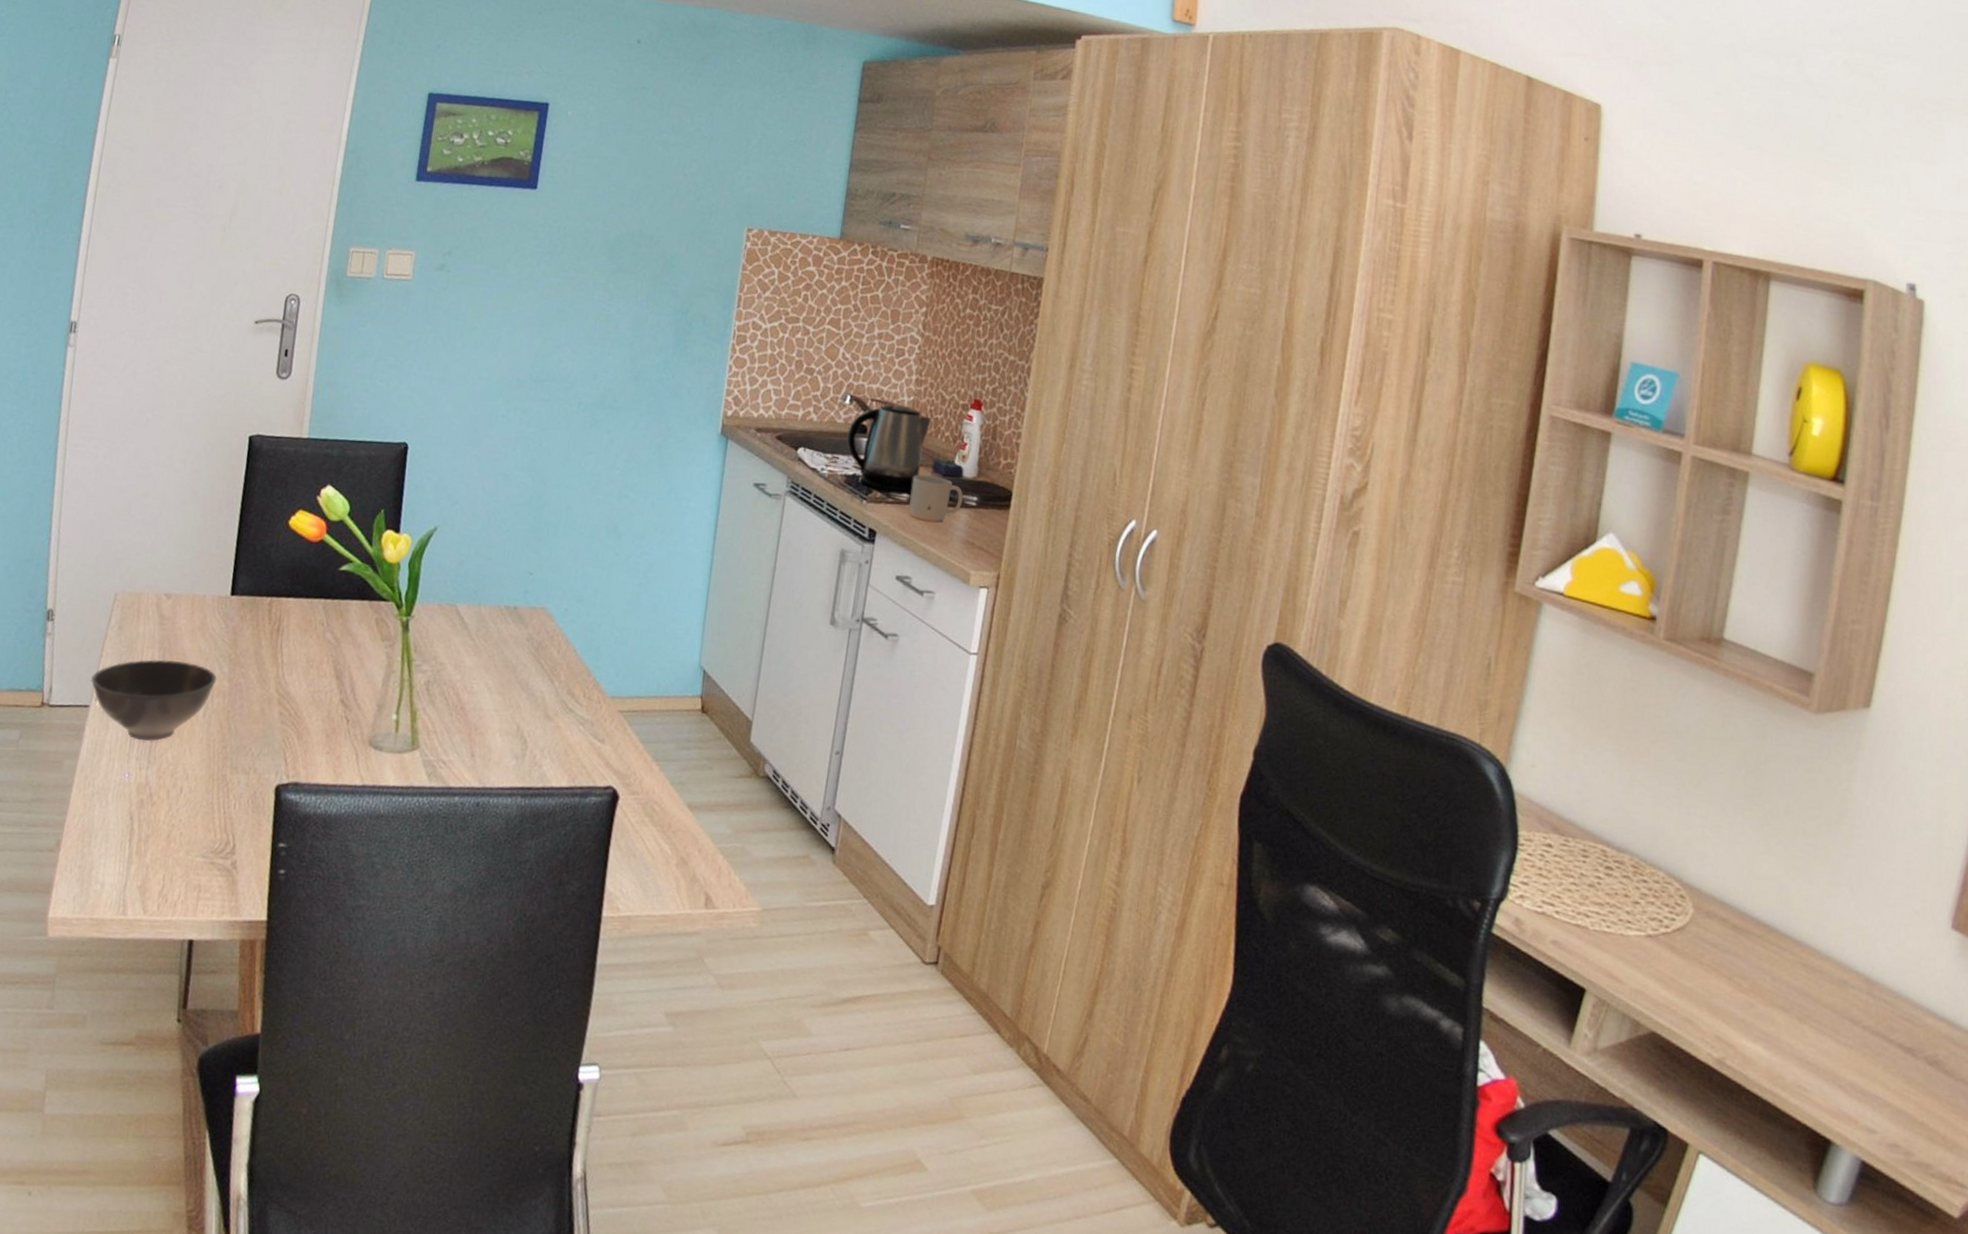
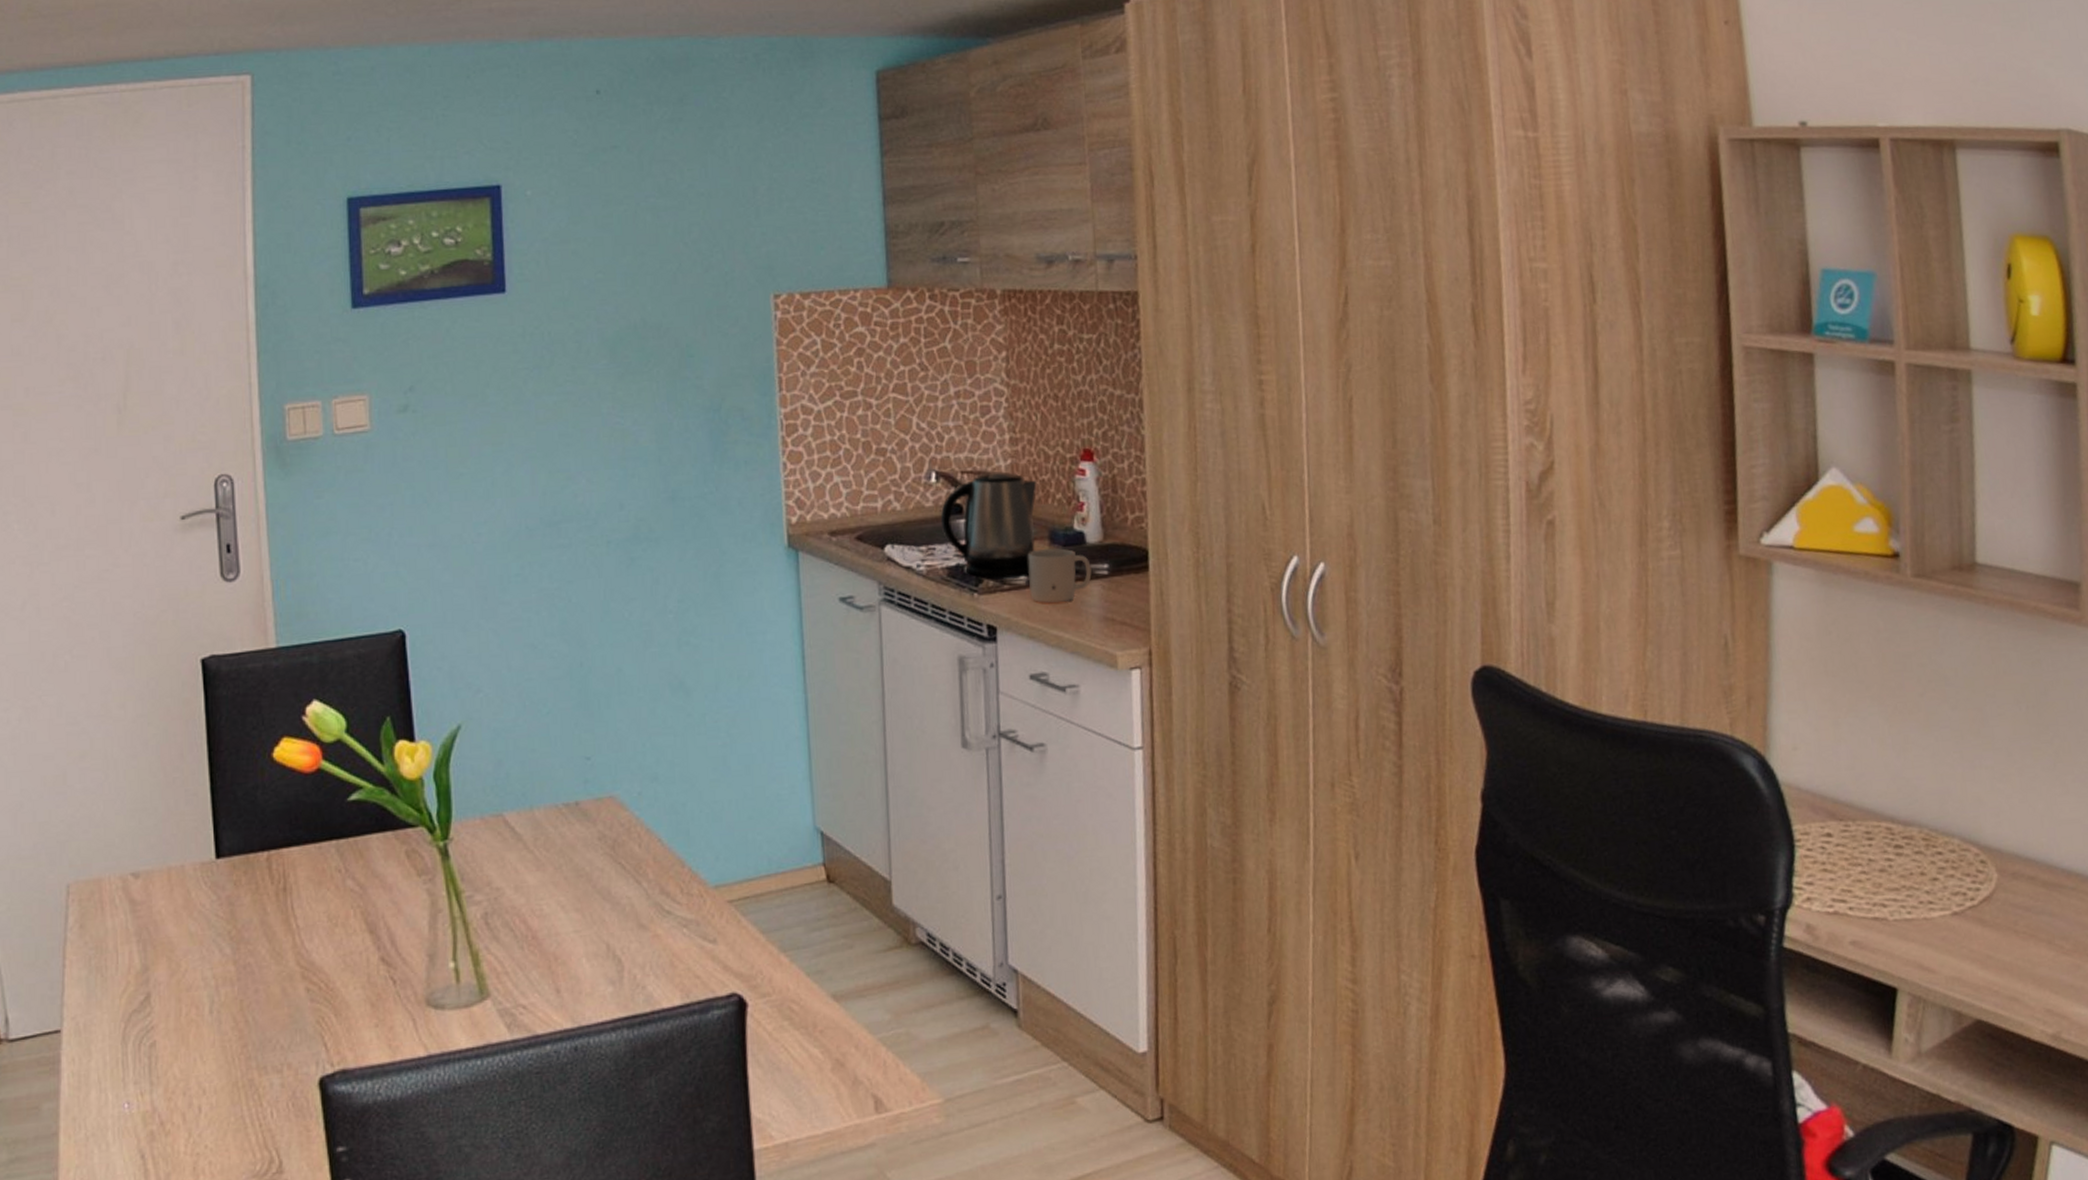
bowl: present [91,659,217,741] -> none [57,950,219,1059]

